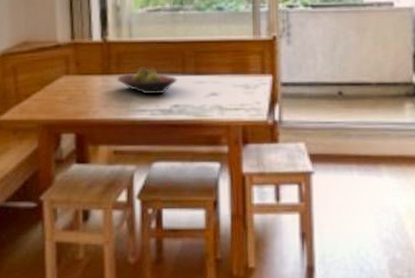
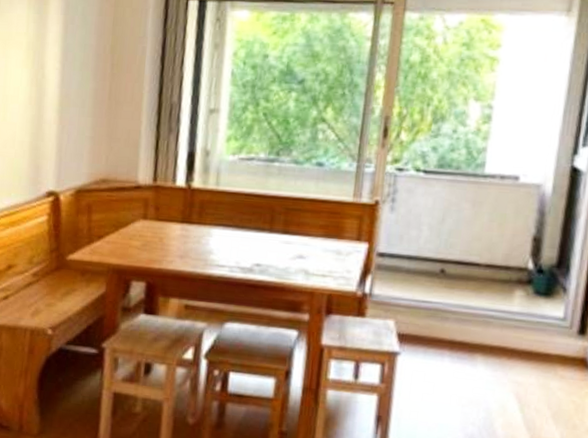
fruit bowl: present [116,67,178,95] -> none [197,219,263,251]

